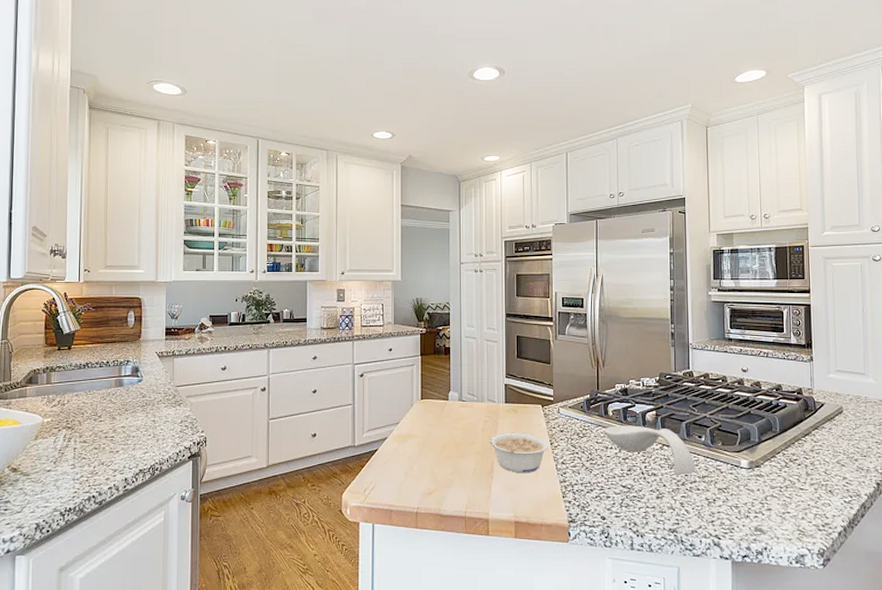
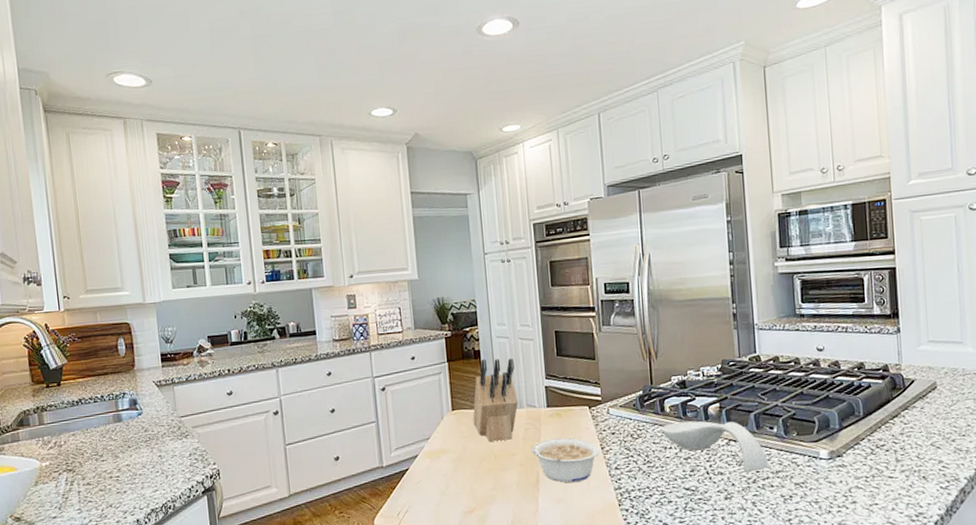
knife block: none [439,355,480,430] -> present [472,358,518,441]

